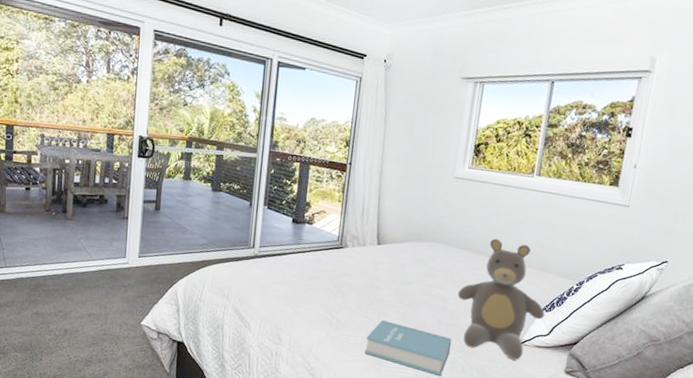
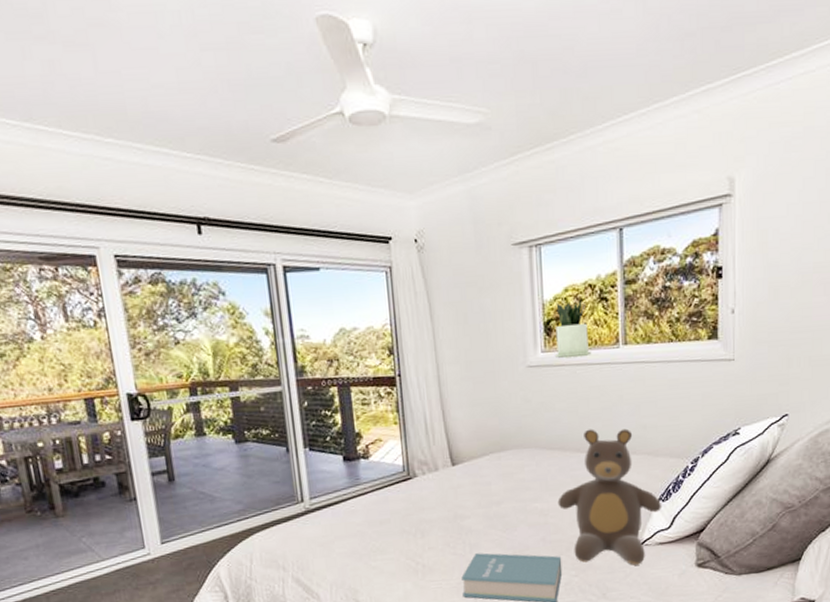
planter: none [478,131,512,179] -> present [554,300,592,359]

